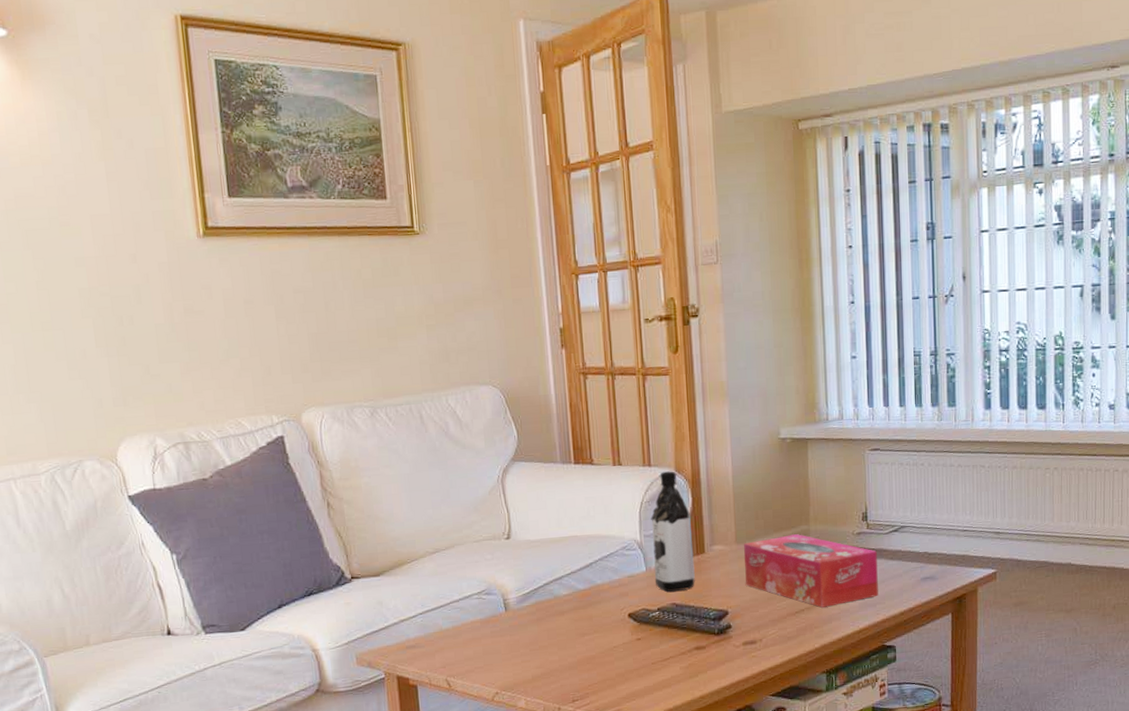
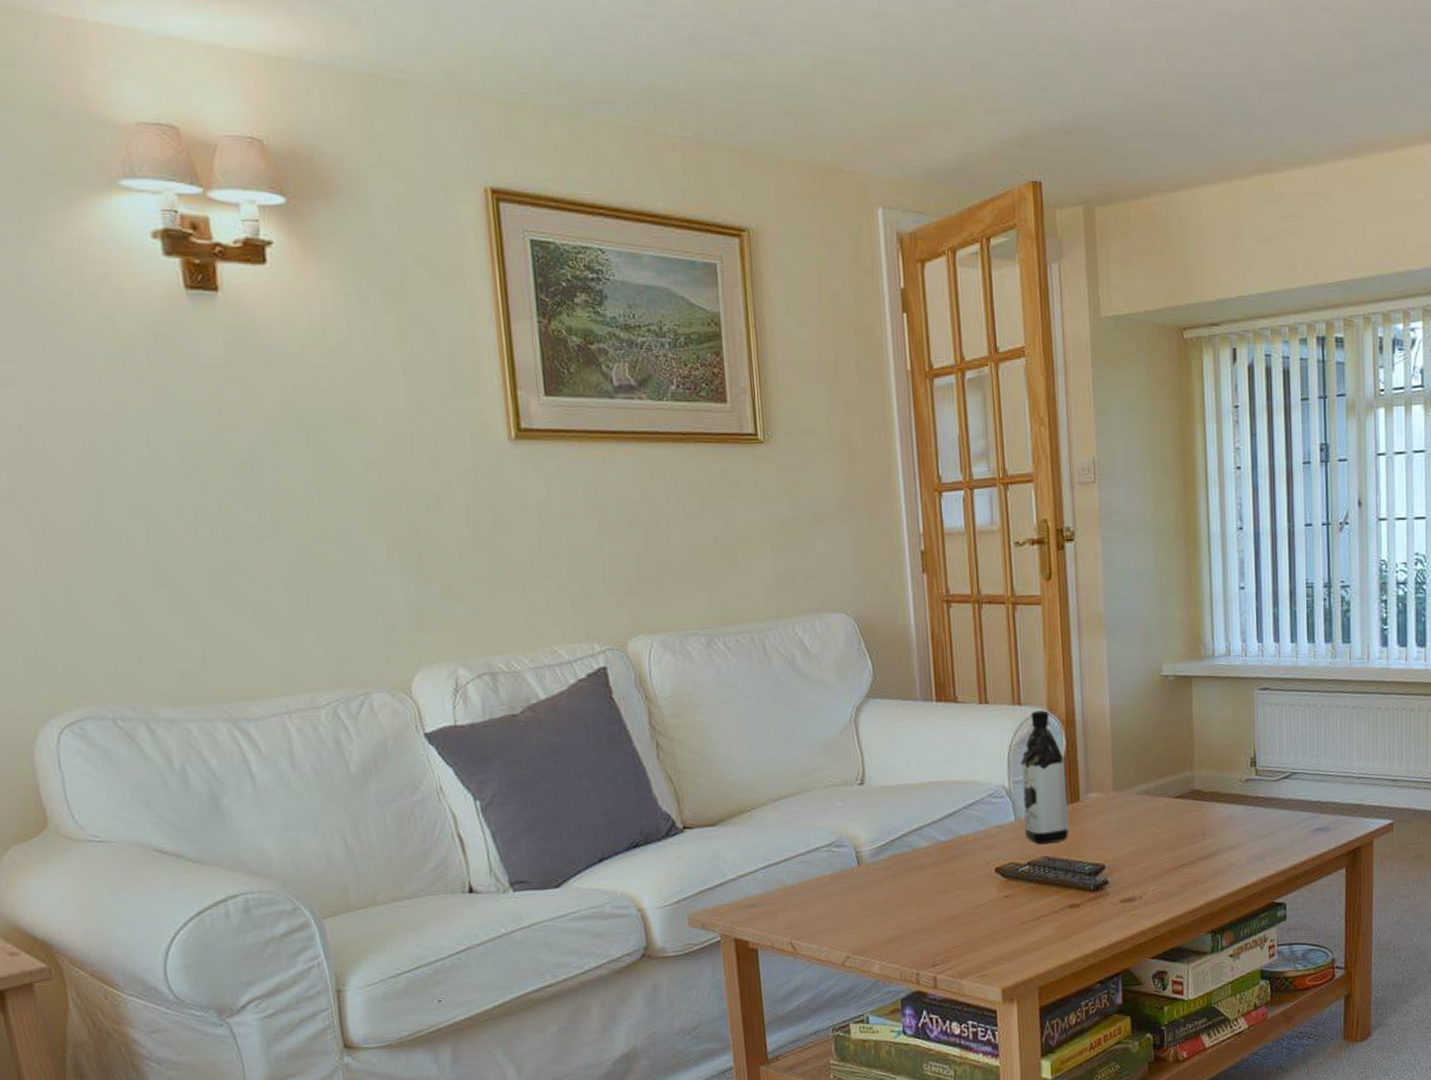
tissue box: present [744,534,878,608] -> none [1122,780,1268,862]

